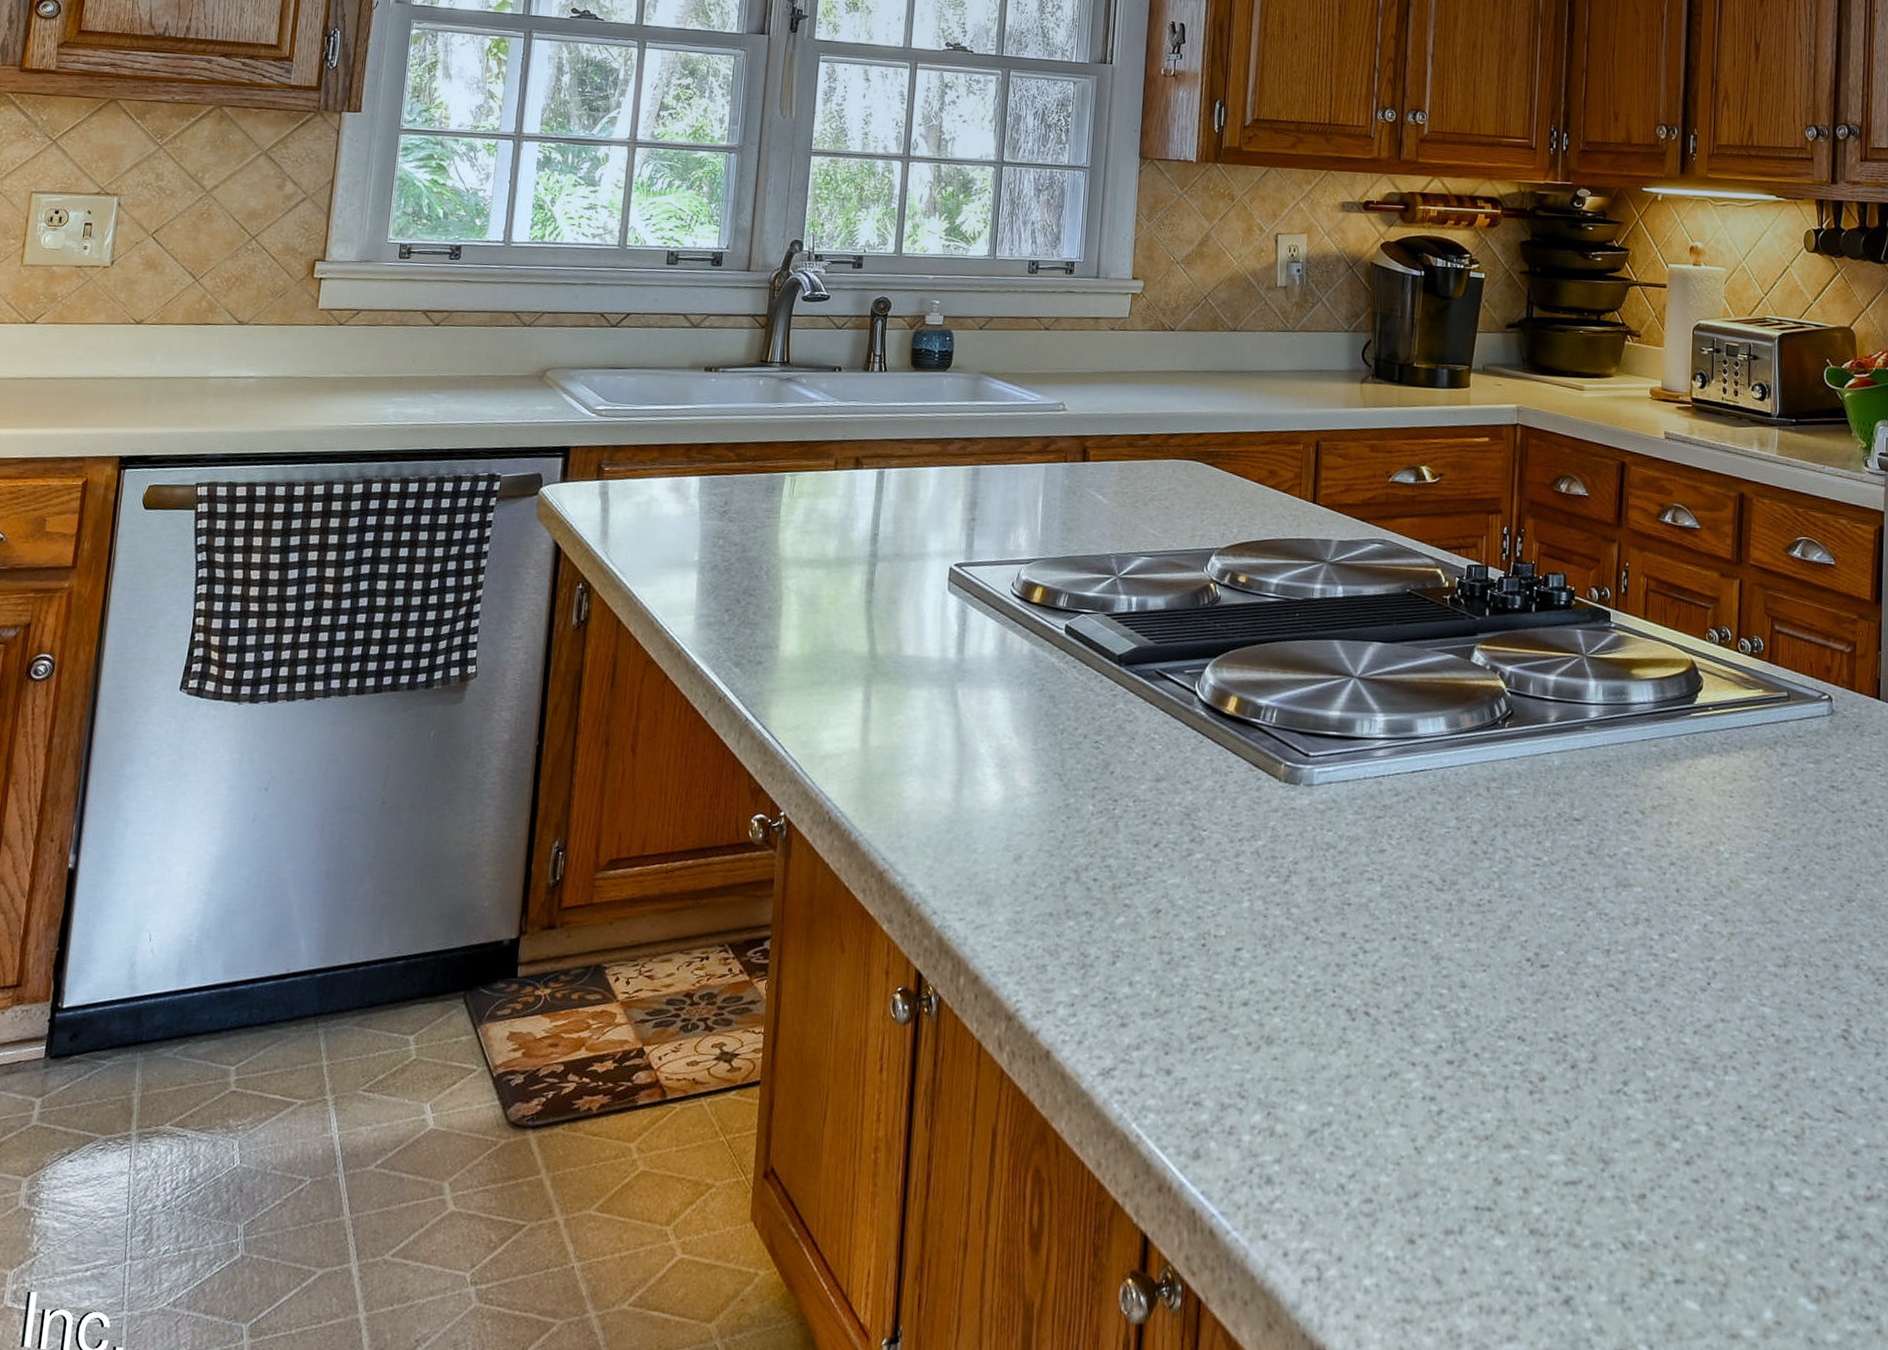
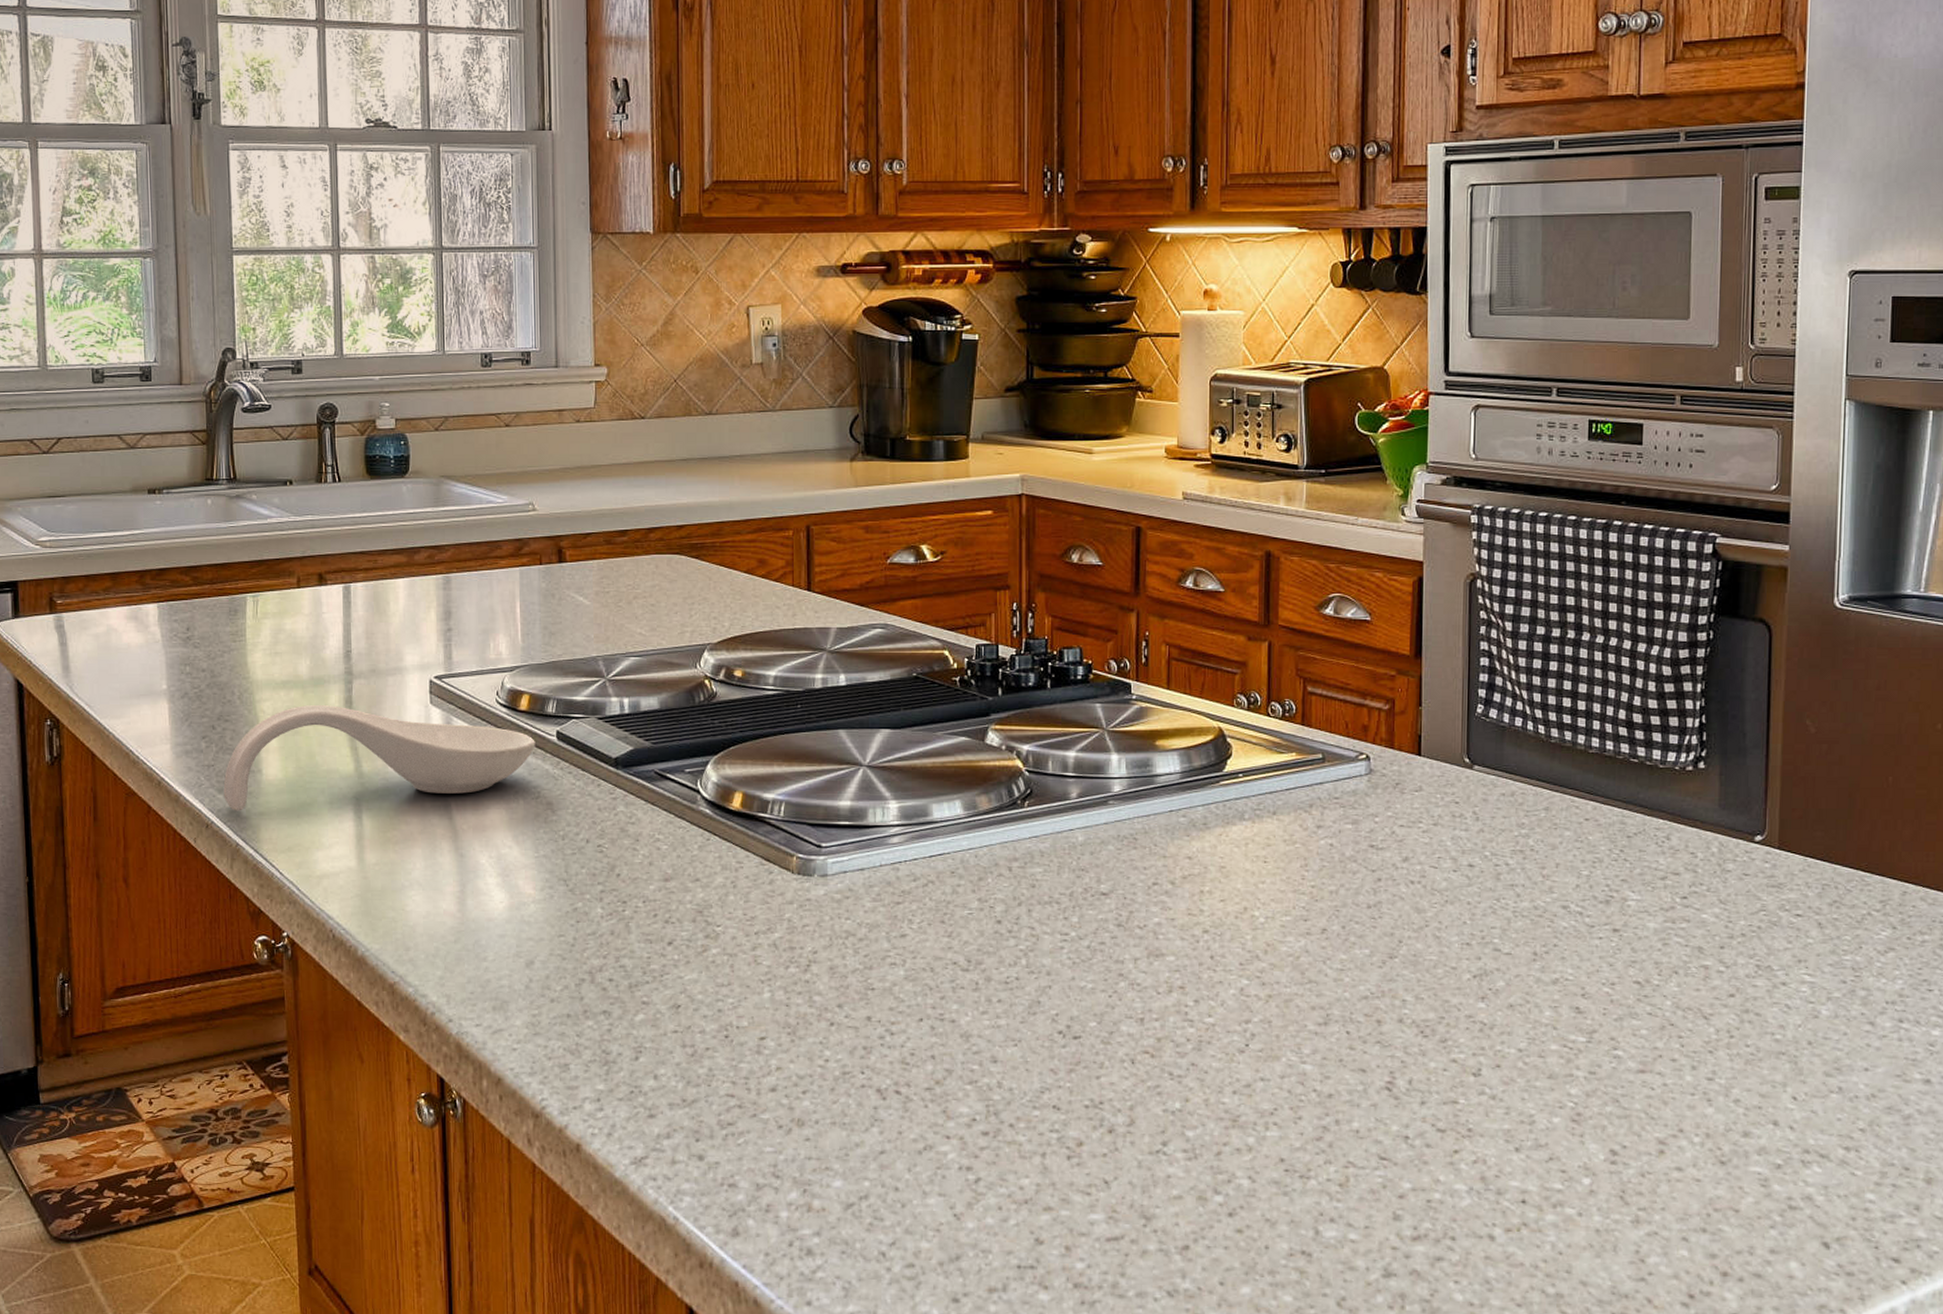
spoon rest: none [739,584,1044,686] -> present [223,705,535,811]

